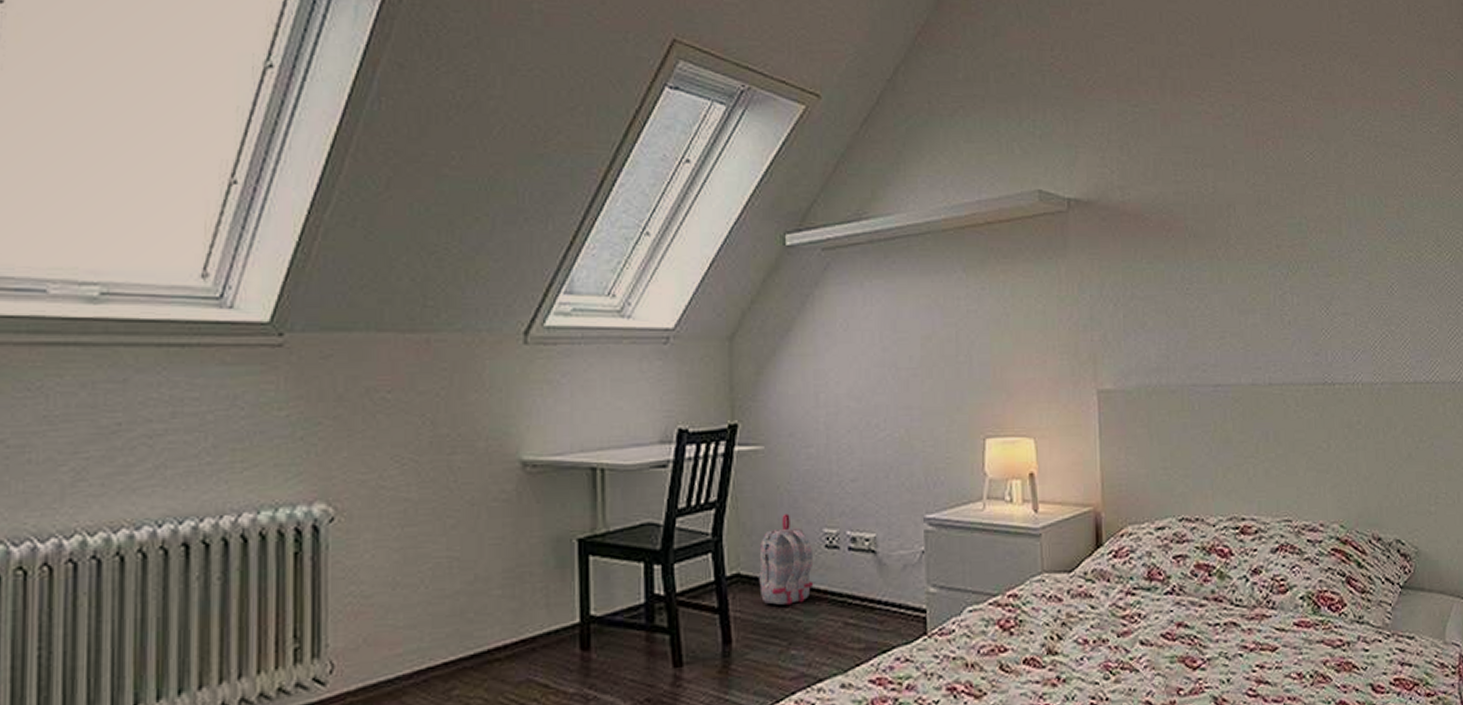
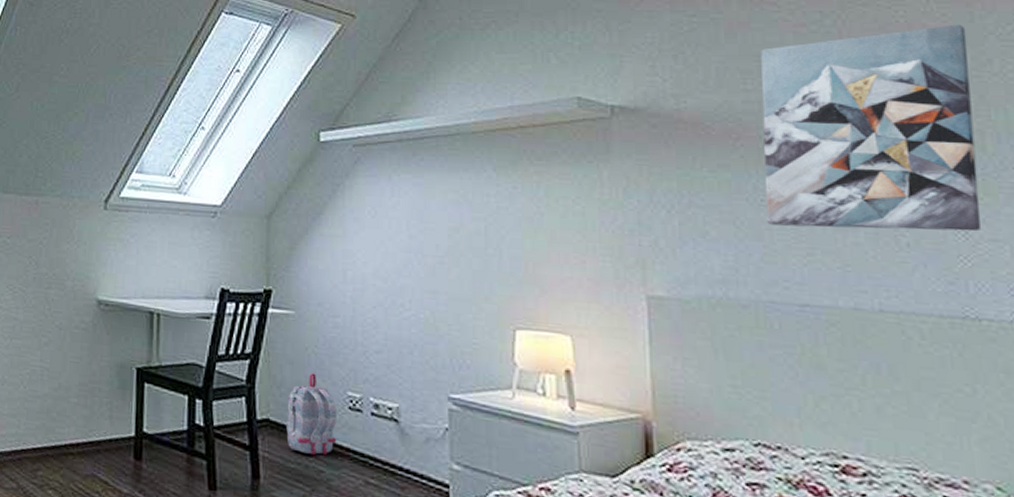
wall art: none [1188,120,1337,312] -> present [761,24,982,232]

